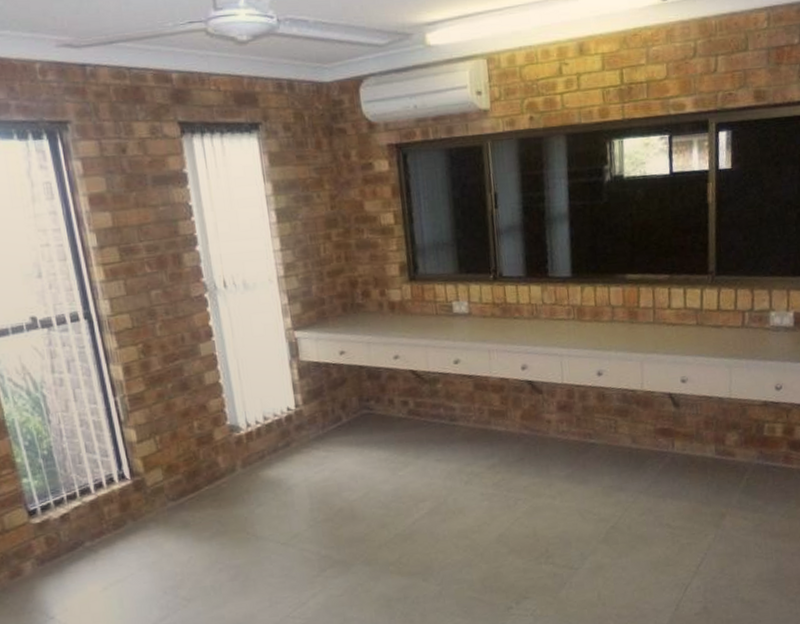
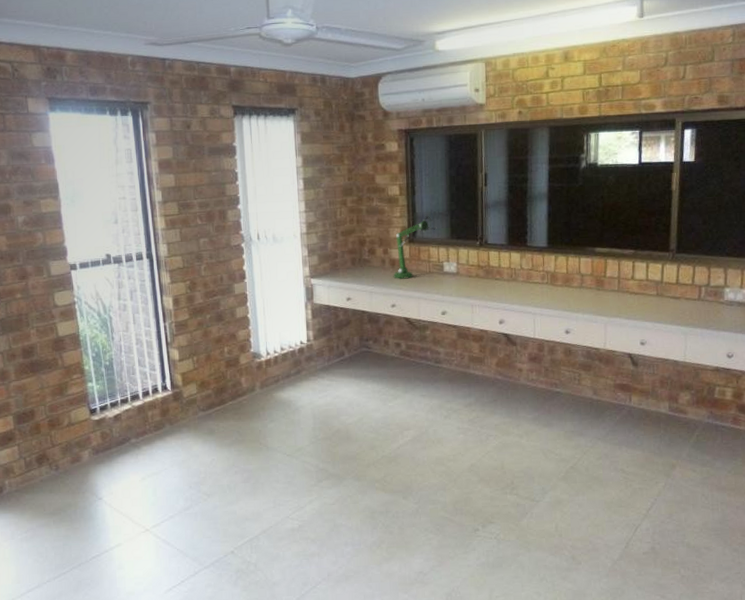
desk lamp: none [393,246,442,326] -> present [393,215,437,279]

